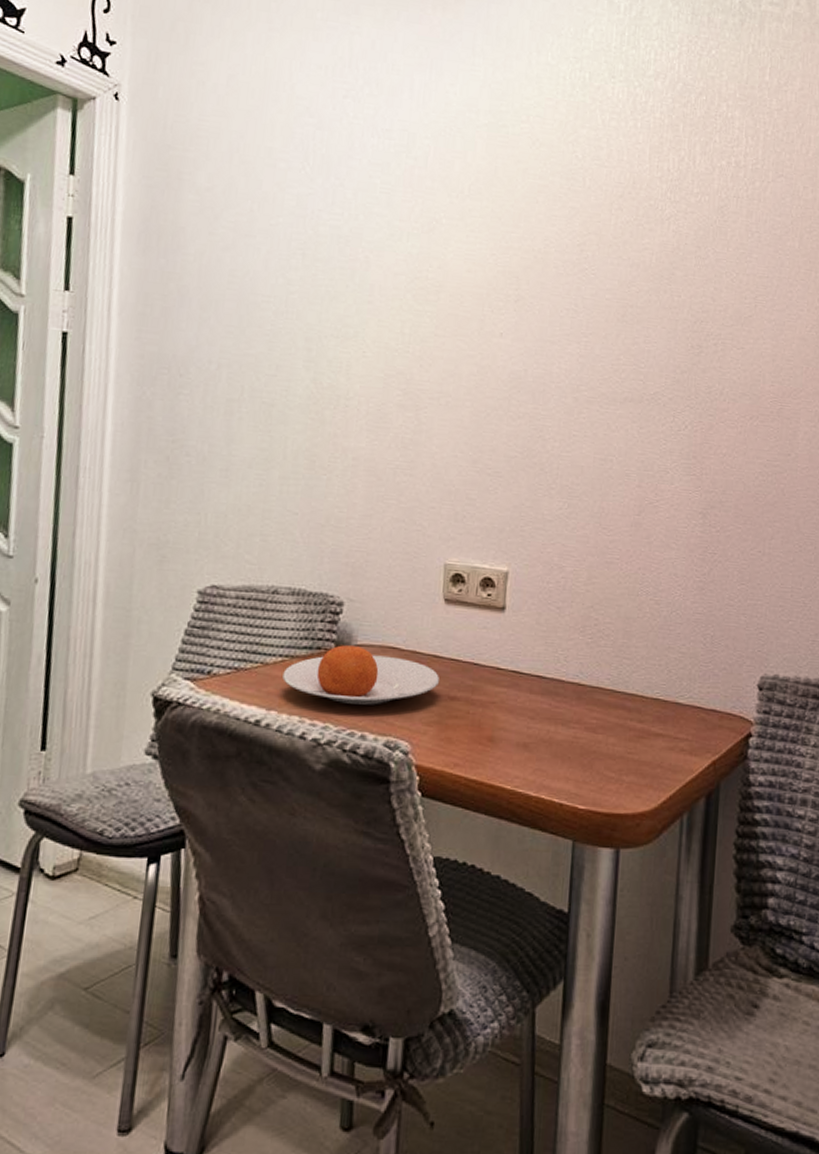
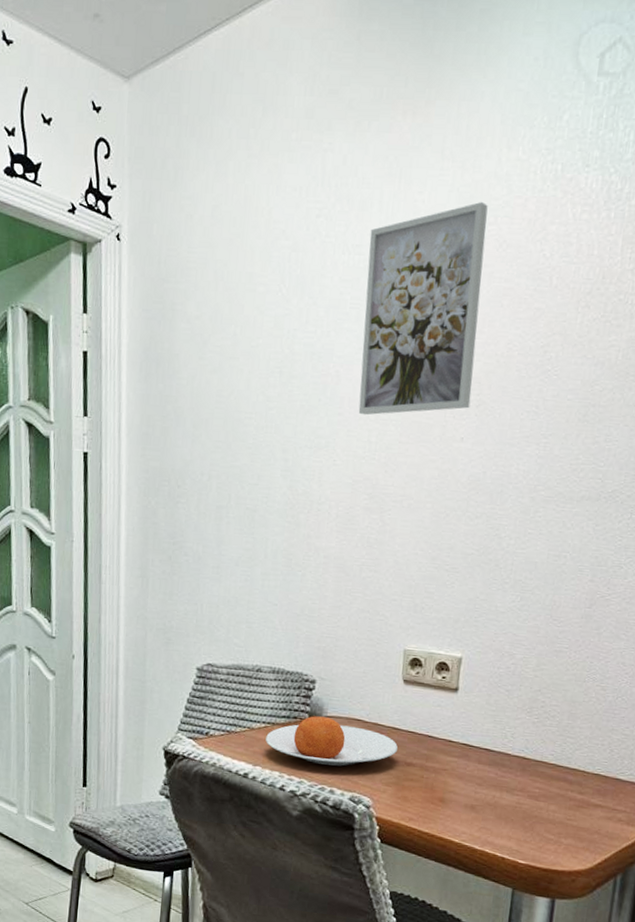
wall art: none [390,100,520,305] -> present [358,202,488,416]

